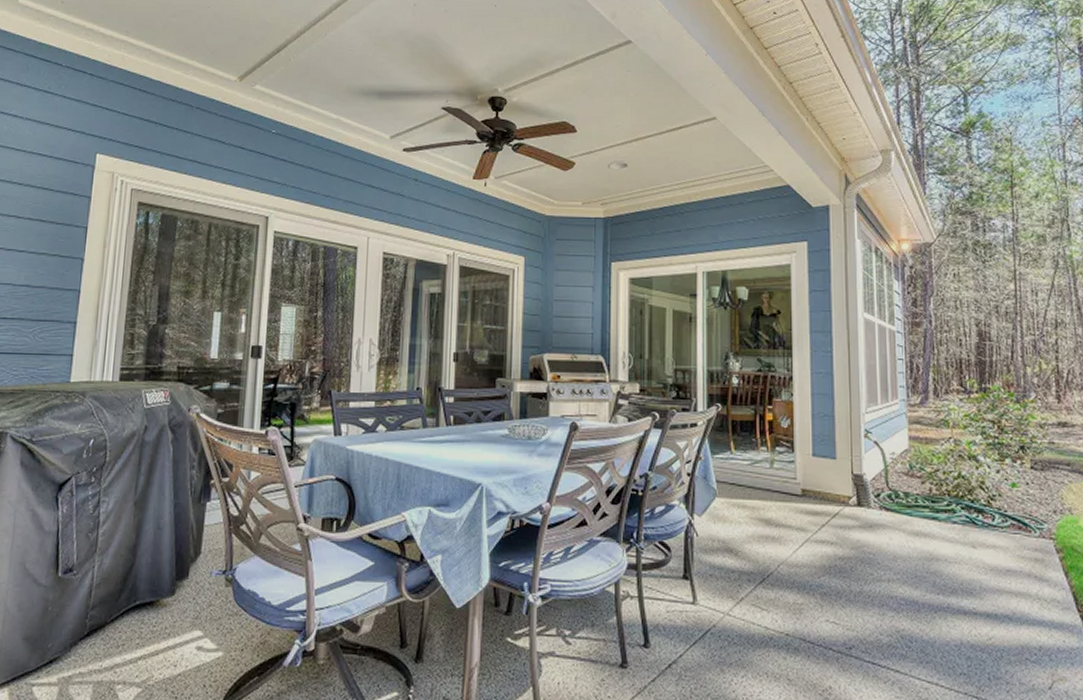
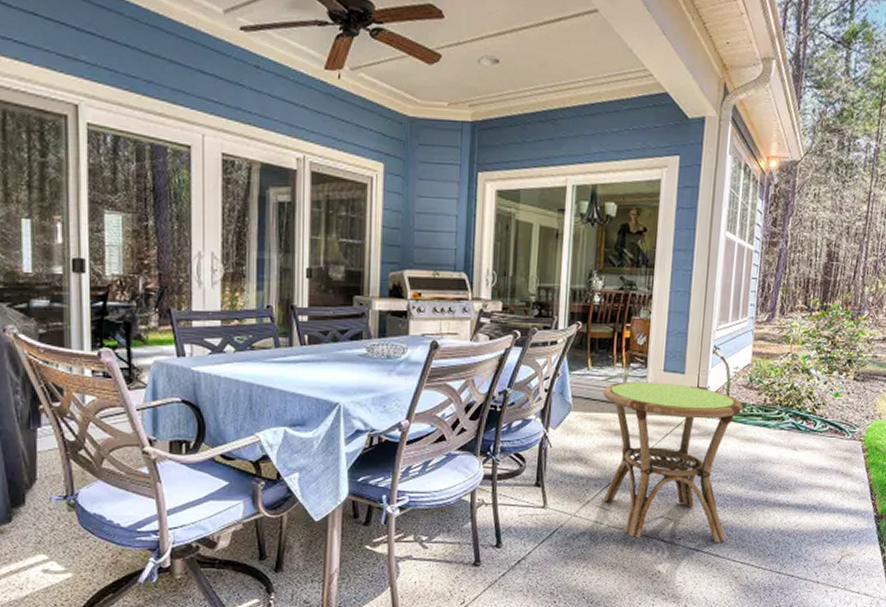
side table: none [749,466,905,656] -> present [603,381,743,543]

